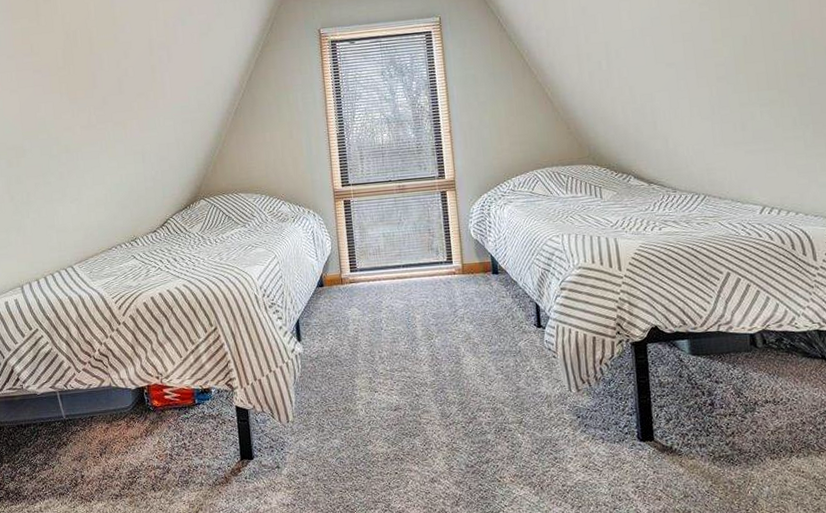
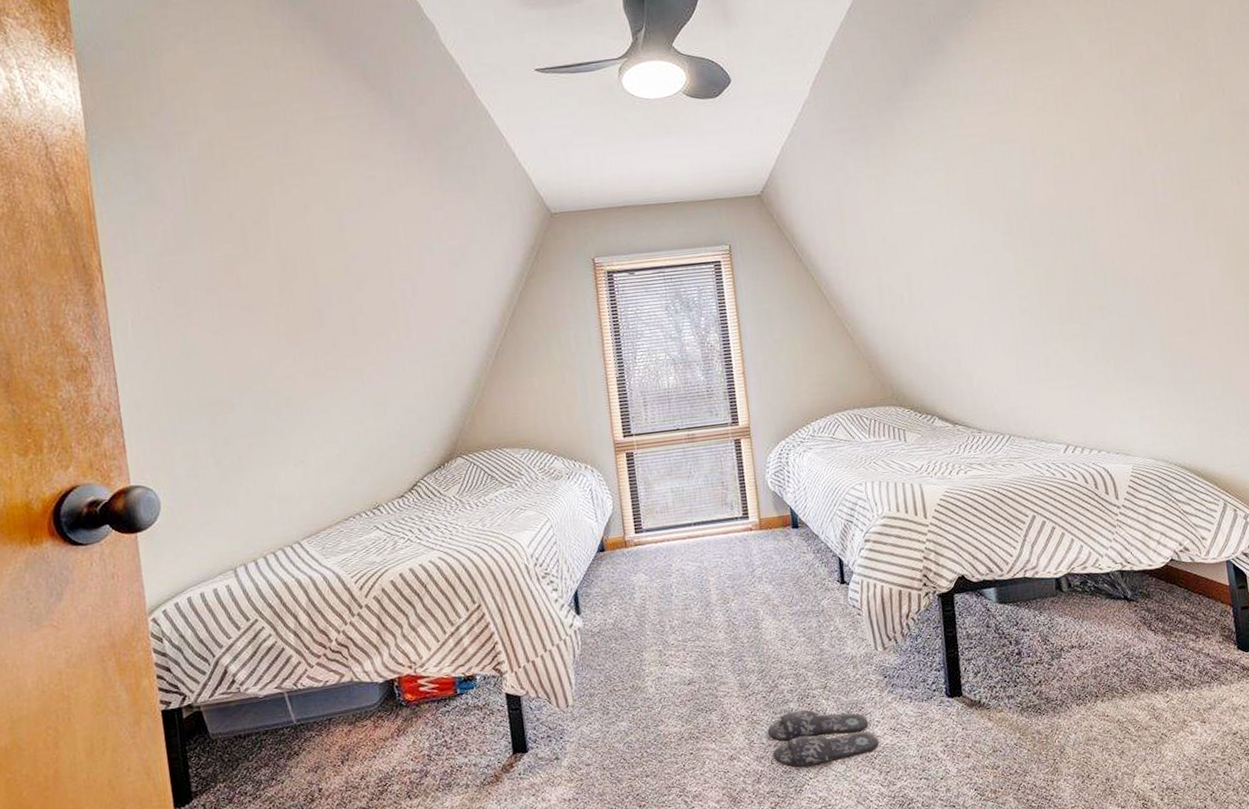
slippers: none [466,441,571,495] -> present [767,710,879,767]

